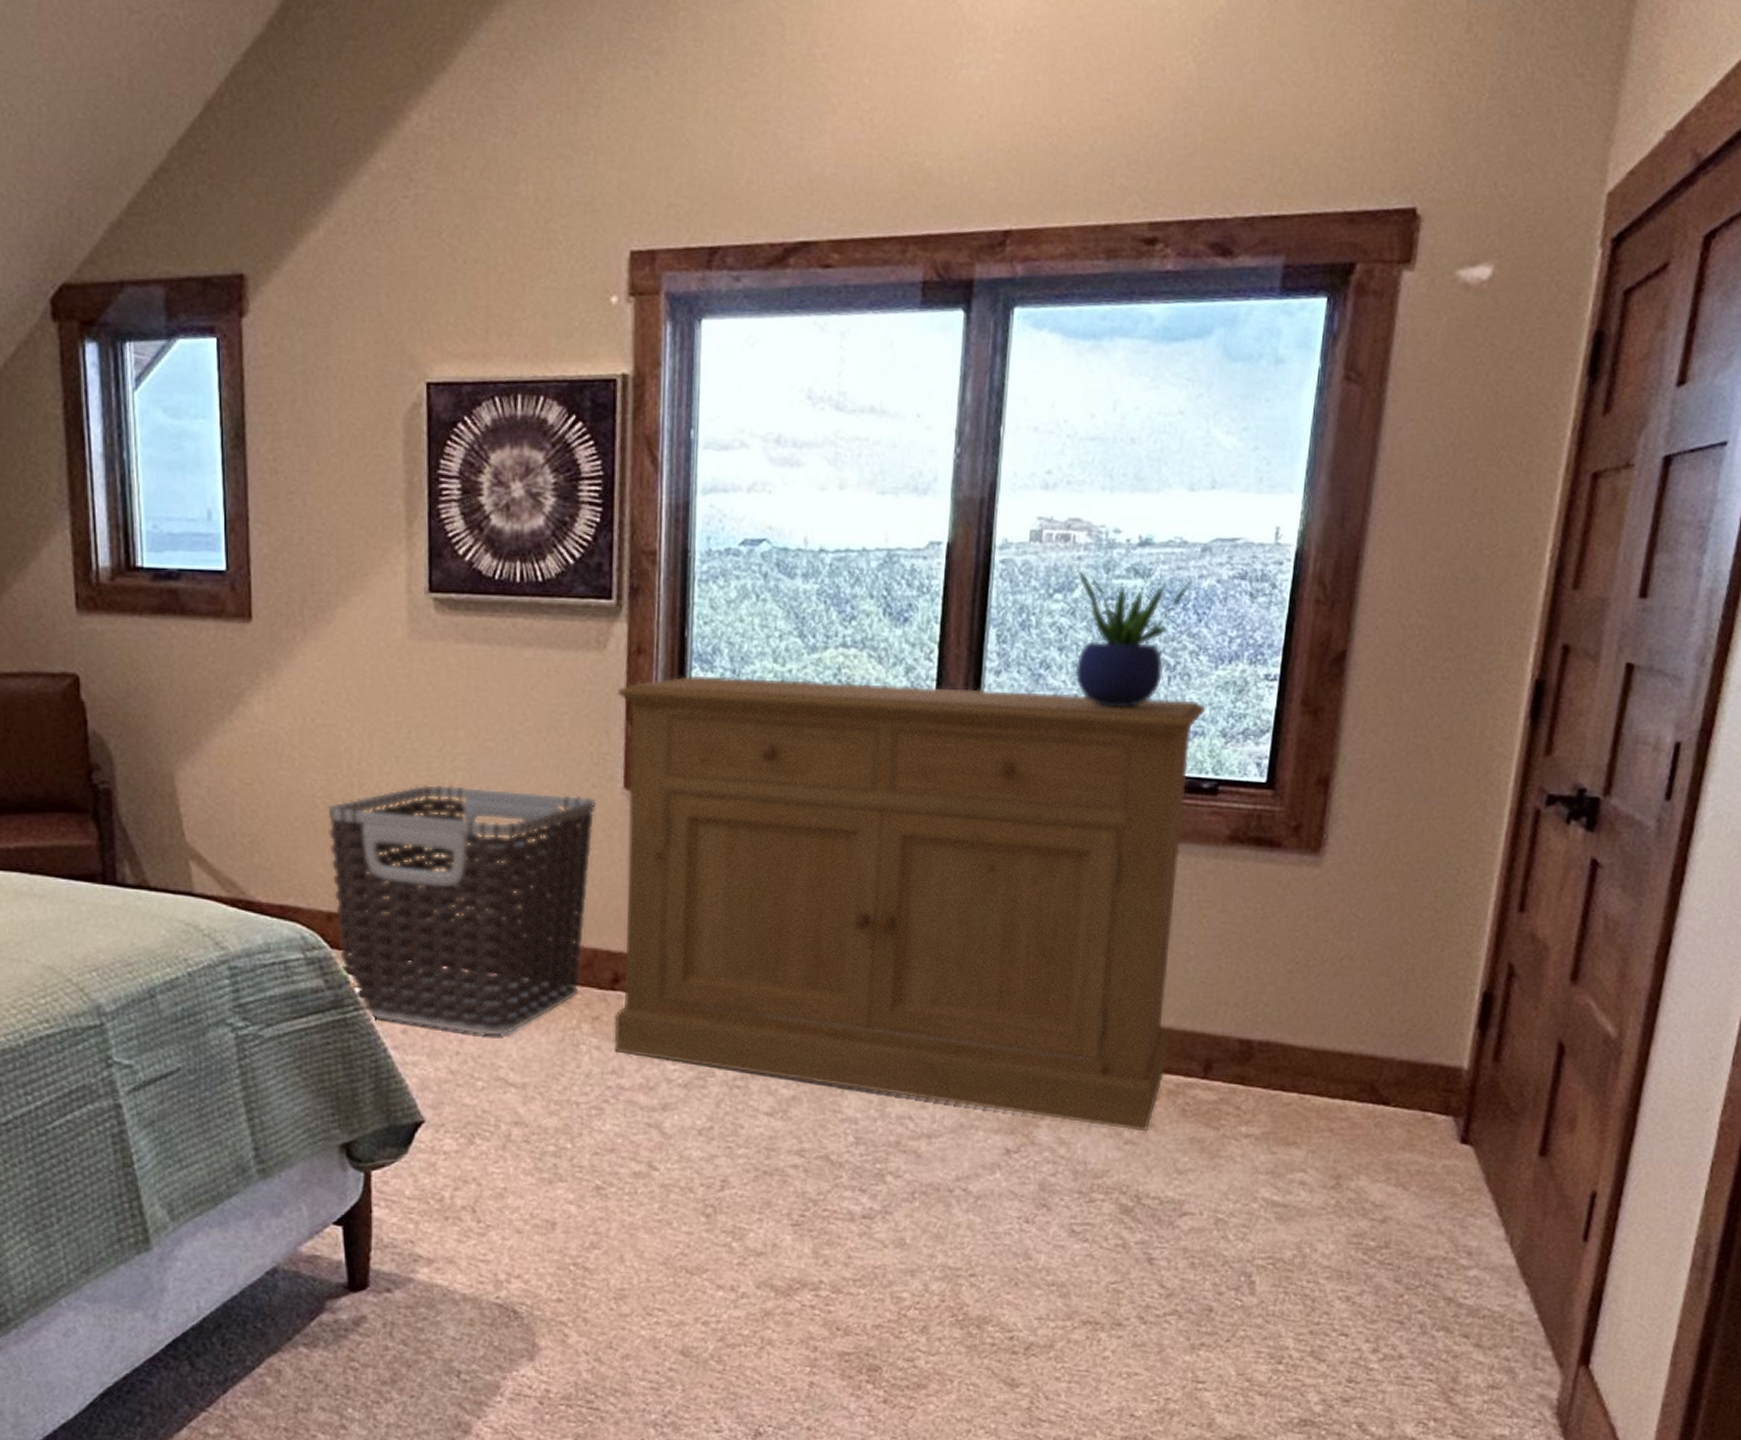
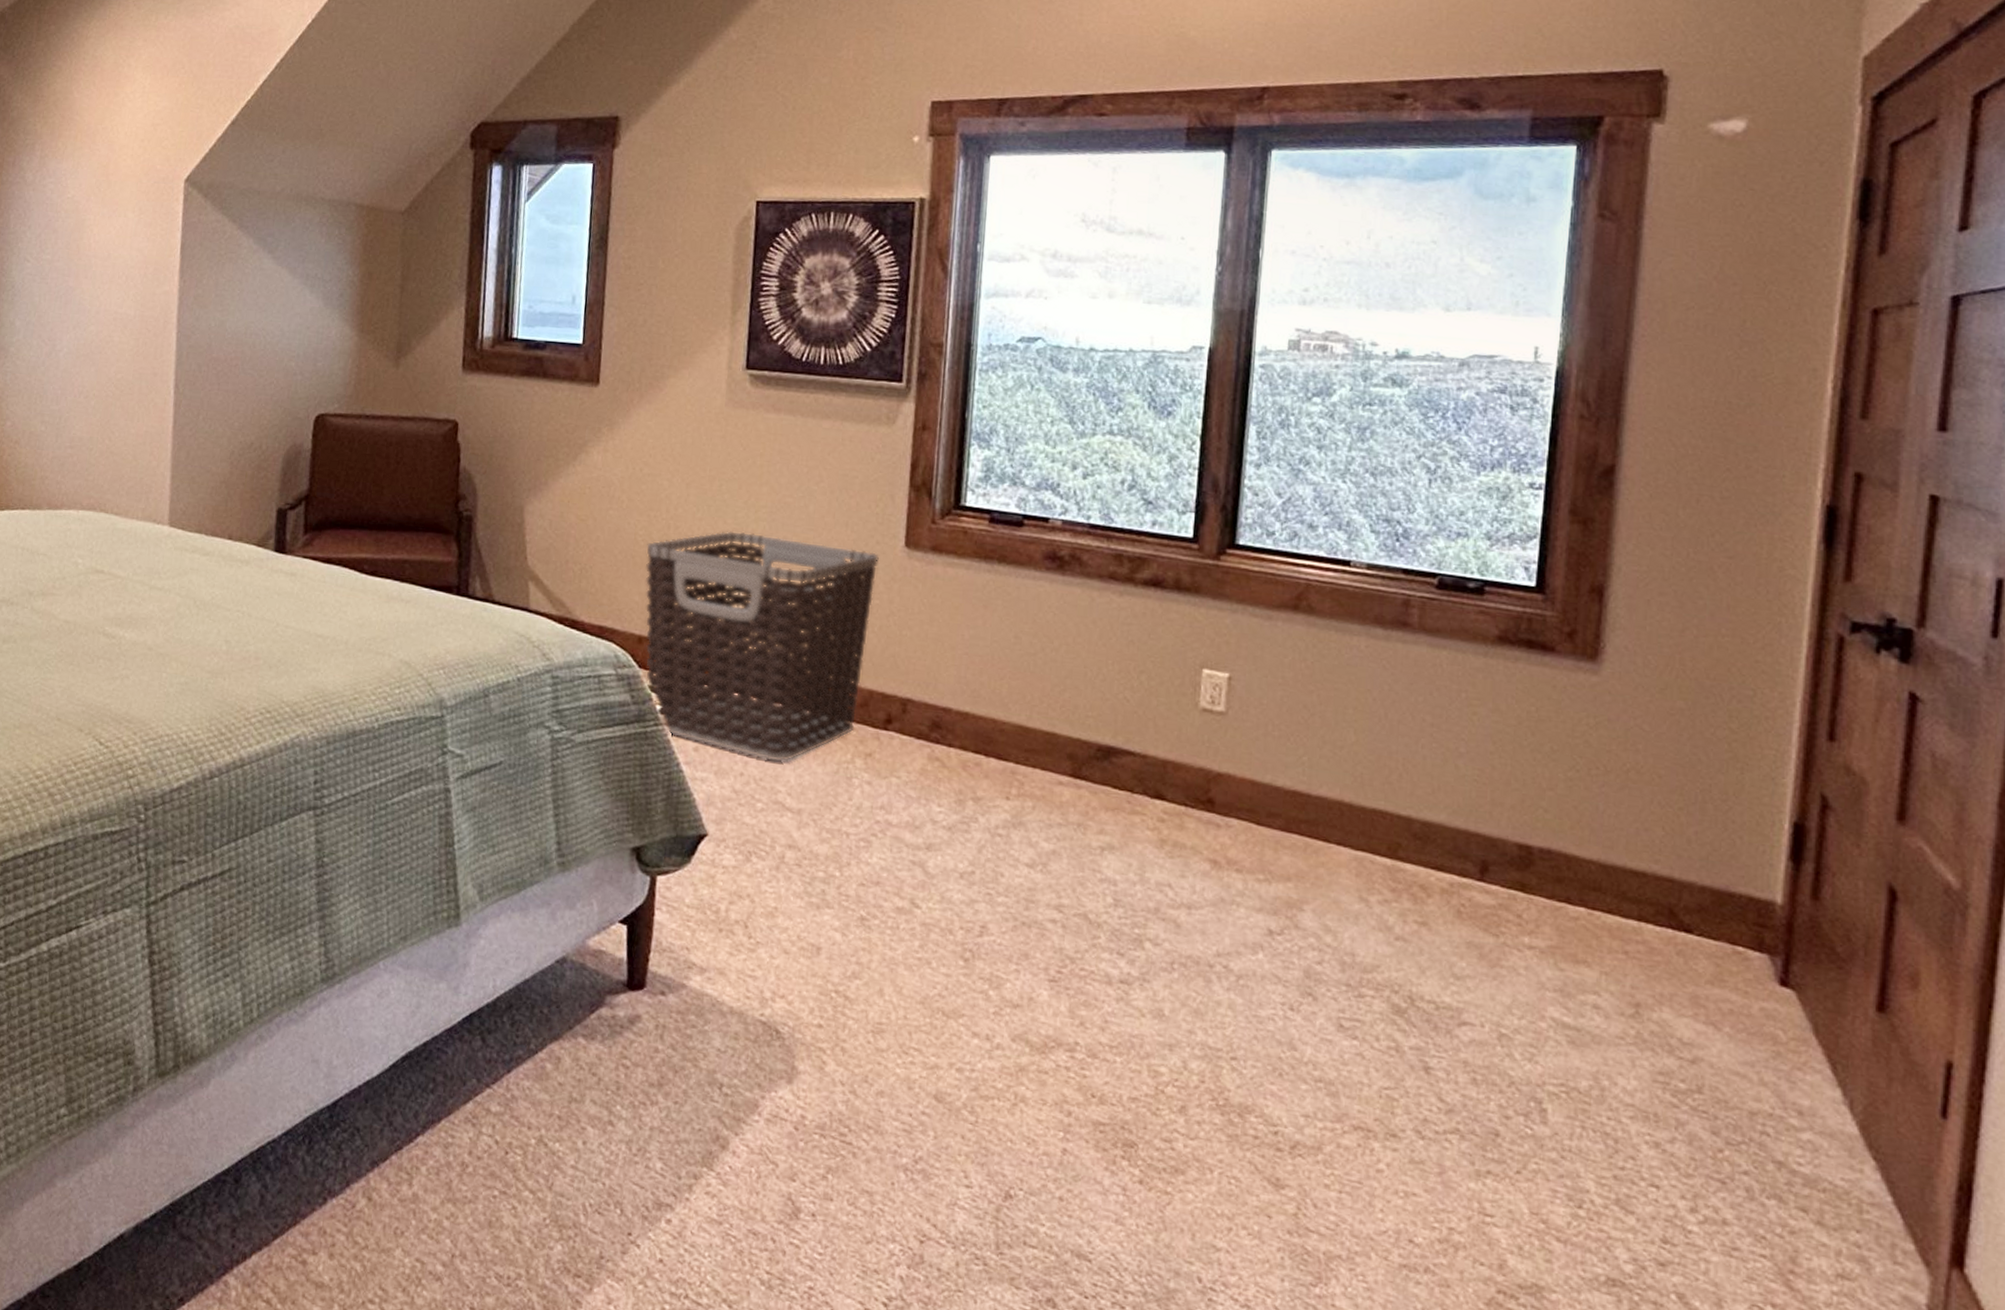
sideboard: present [614,675,1206,1132] -> none [884,451,1469,930]
potted plant: present [1074,567,1194,708] -> none [1334,376,1452,506]

